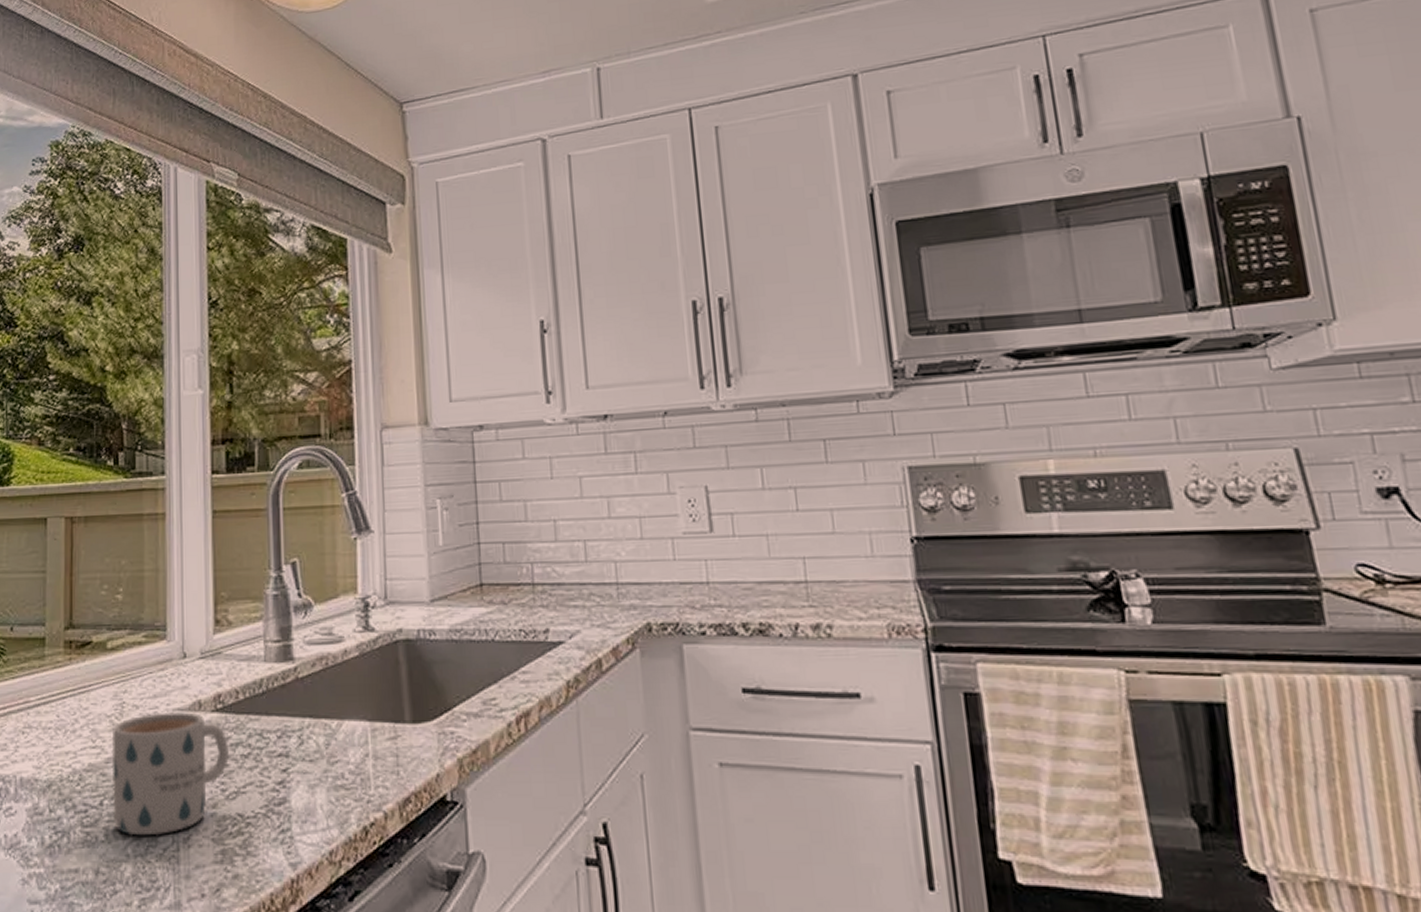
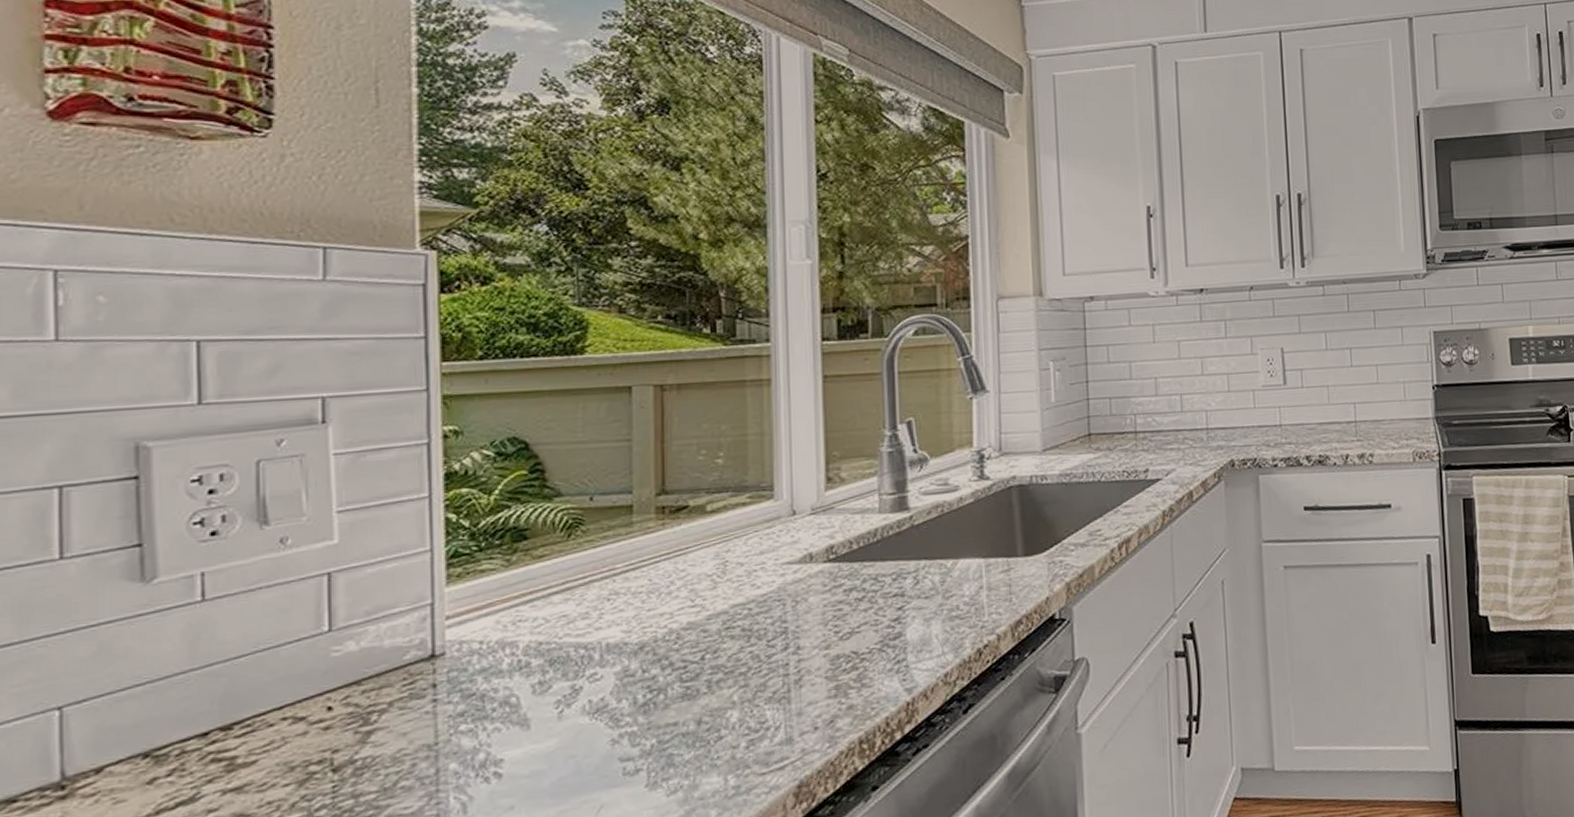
mug: present [111,712,230,836] -> none [713,565,844,684]

